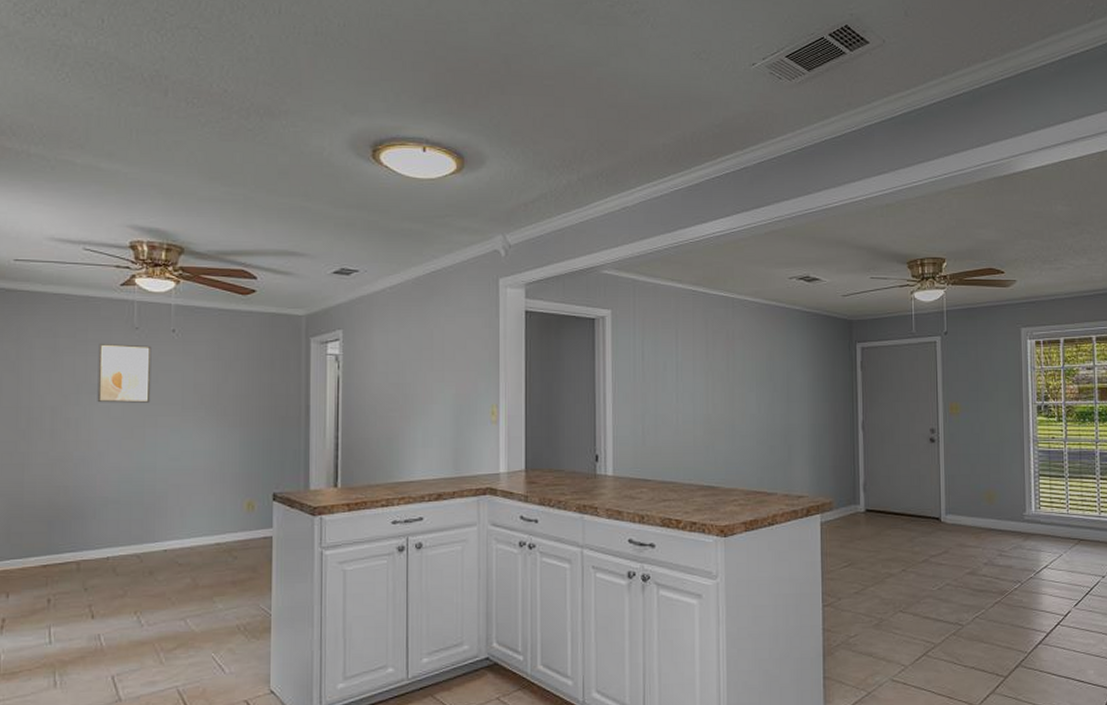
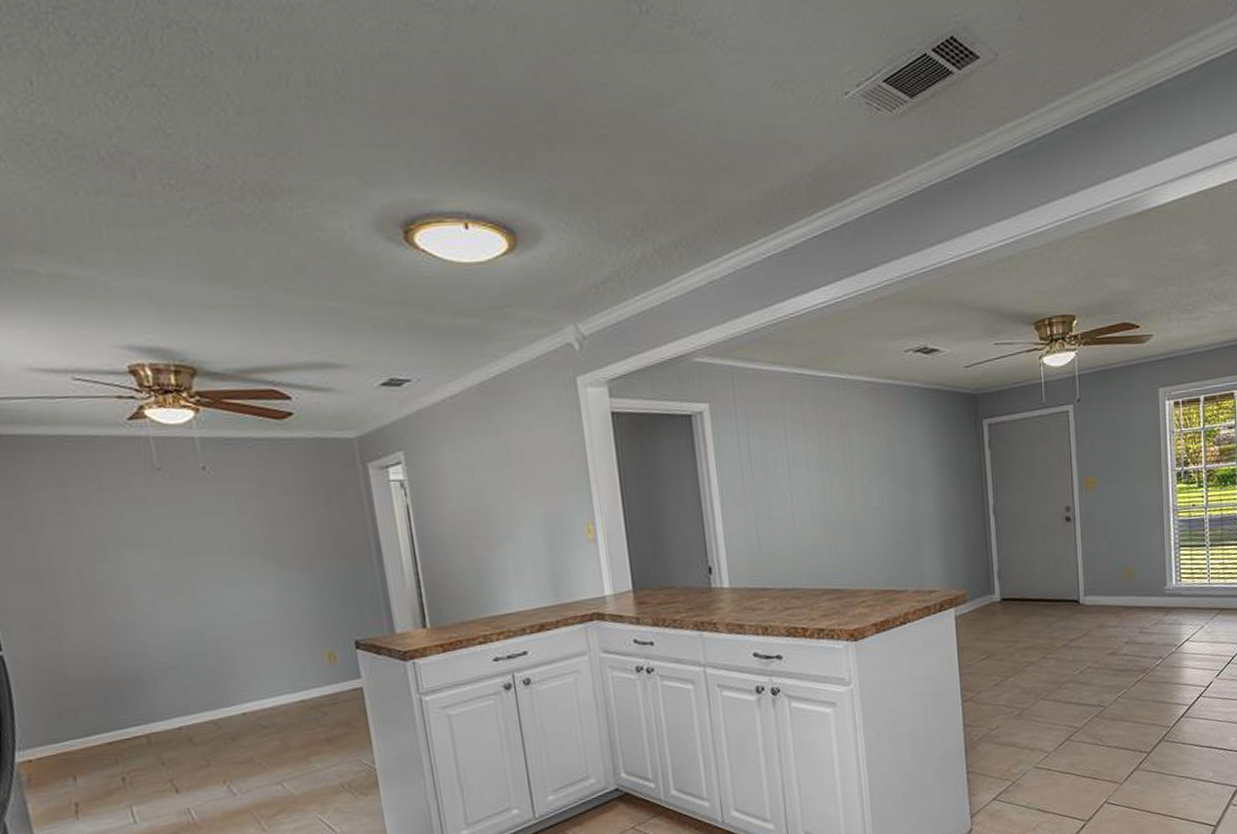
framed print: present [97,343,152,403] -> none [117,488,193,559]

